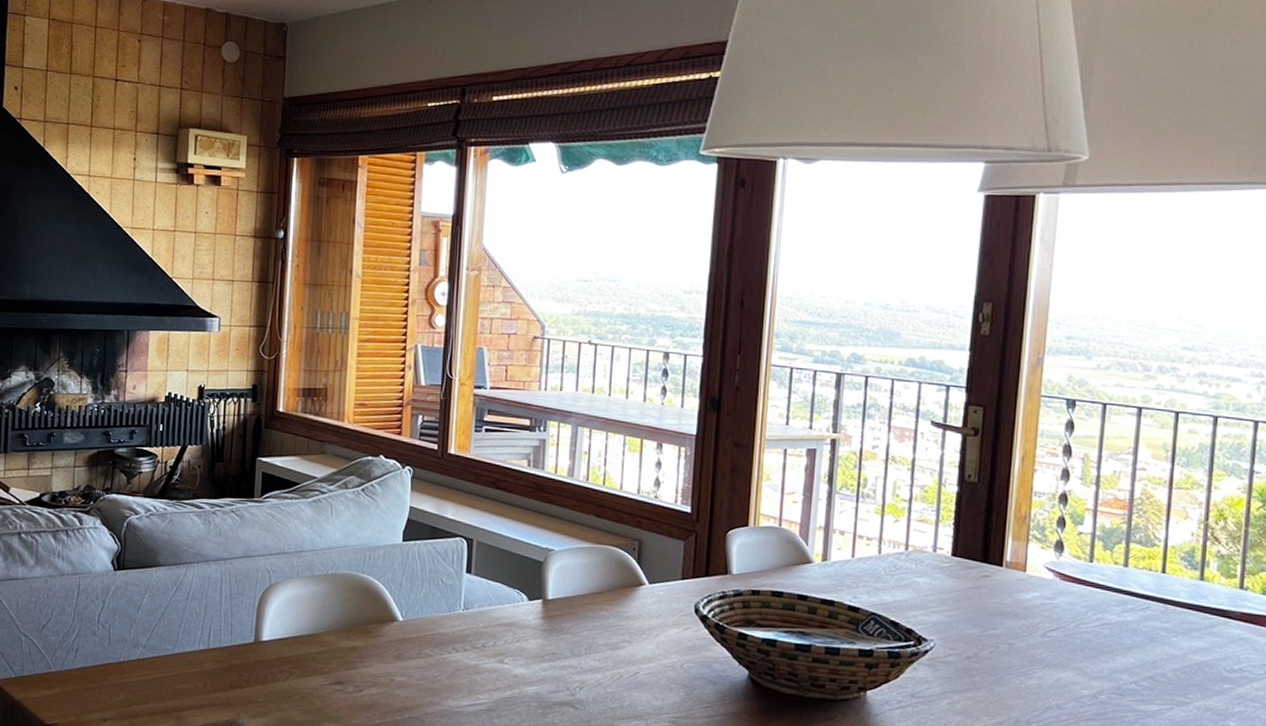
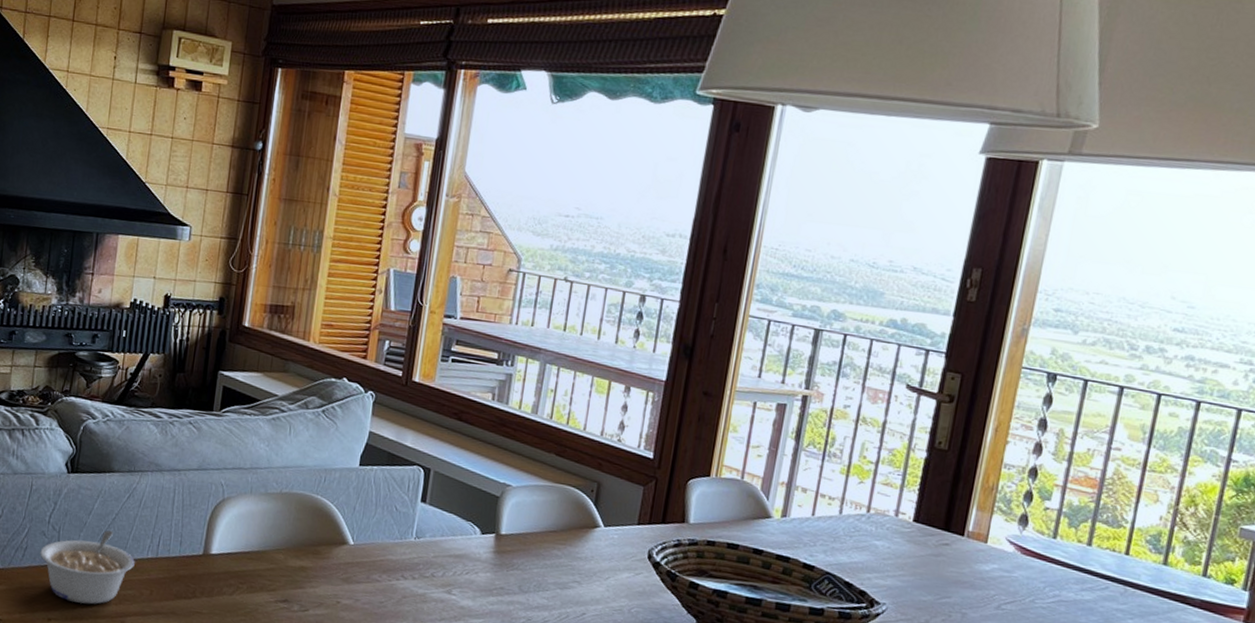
legume: none [91,625,187,701] -> present [40,530,135,605]

